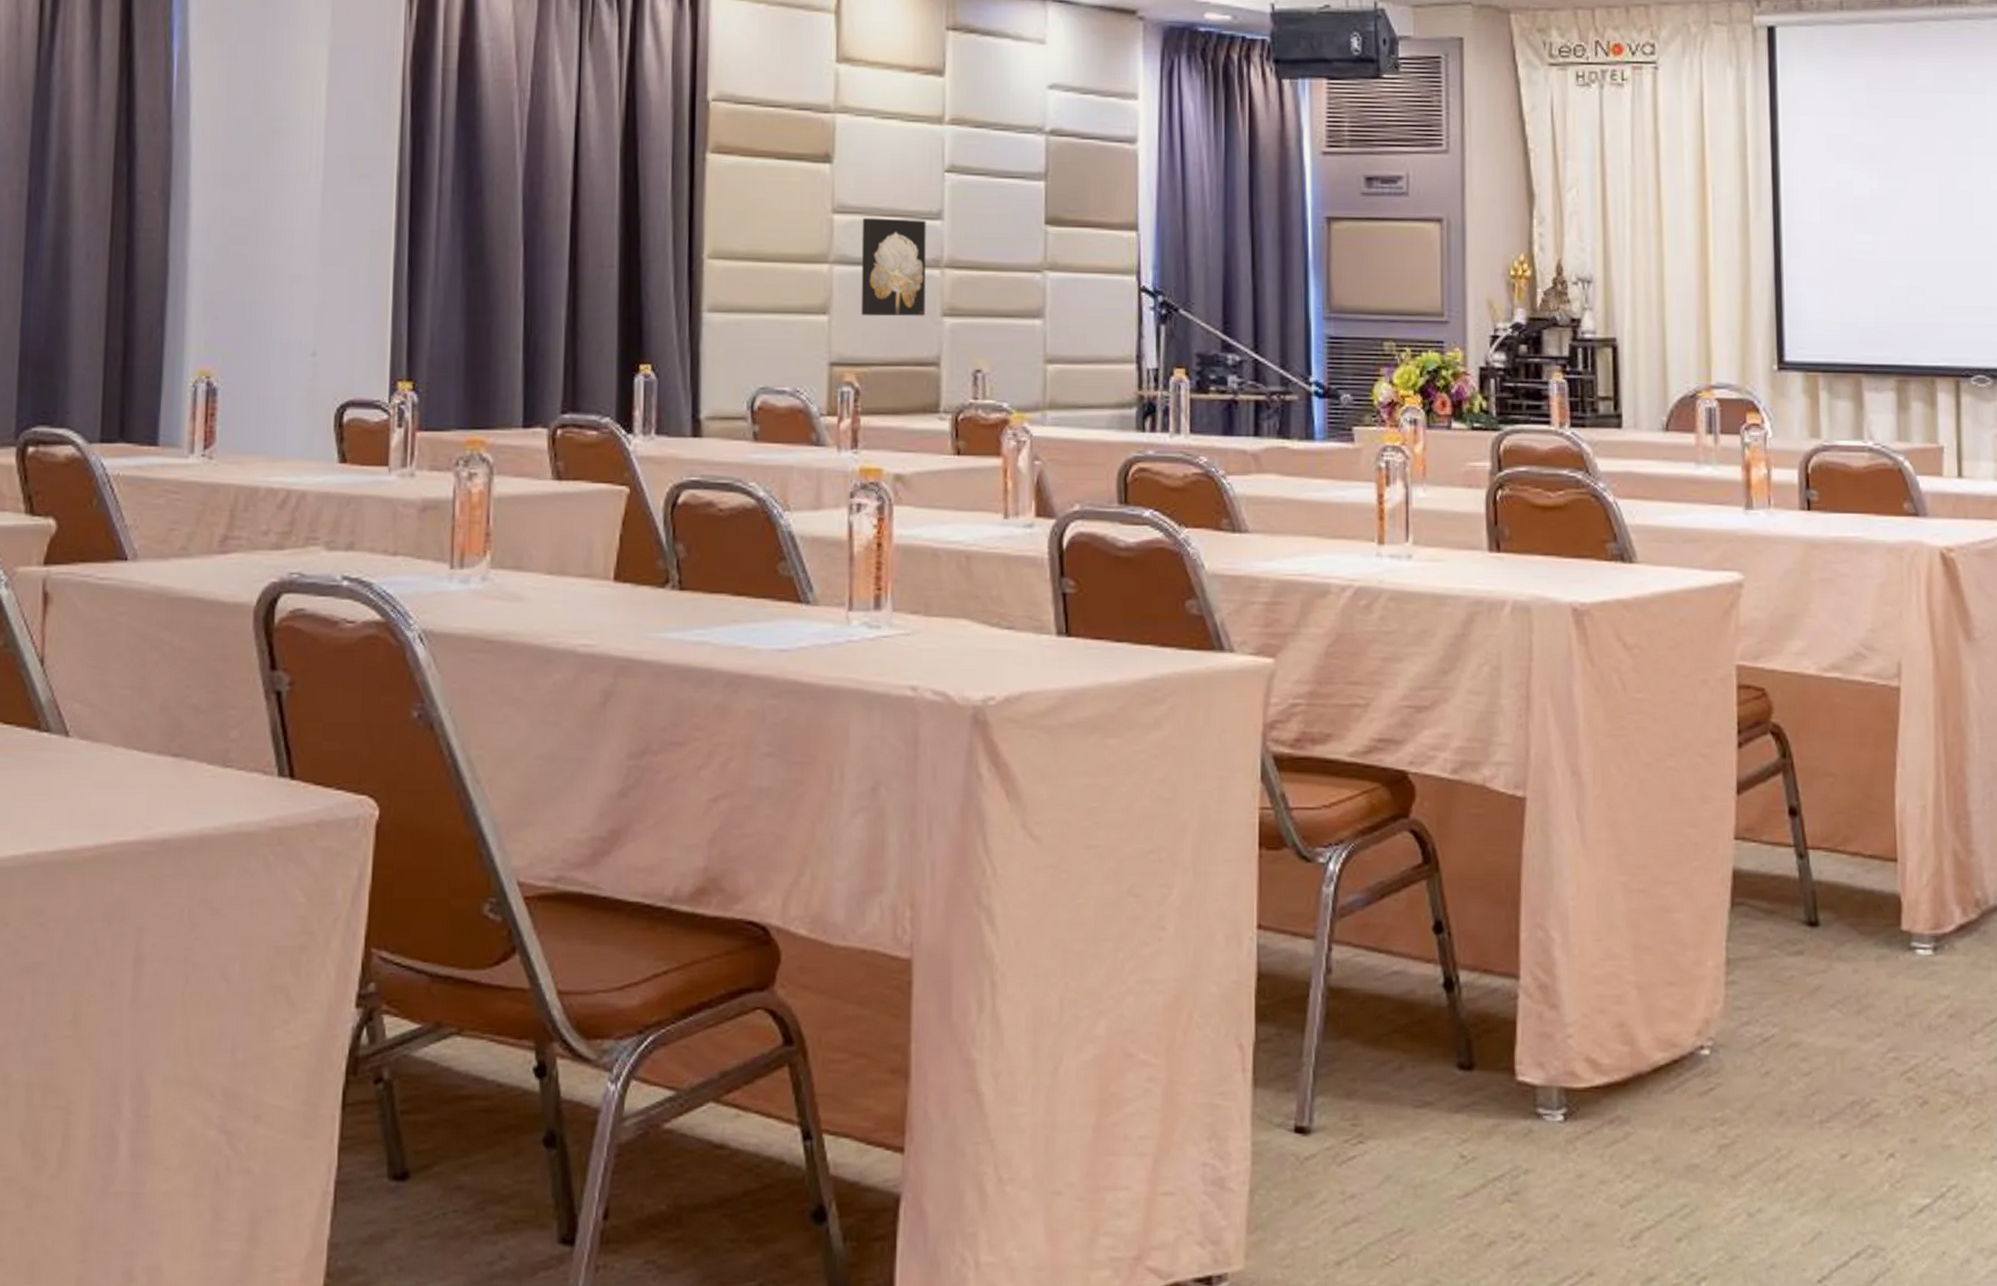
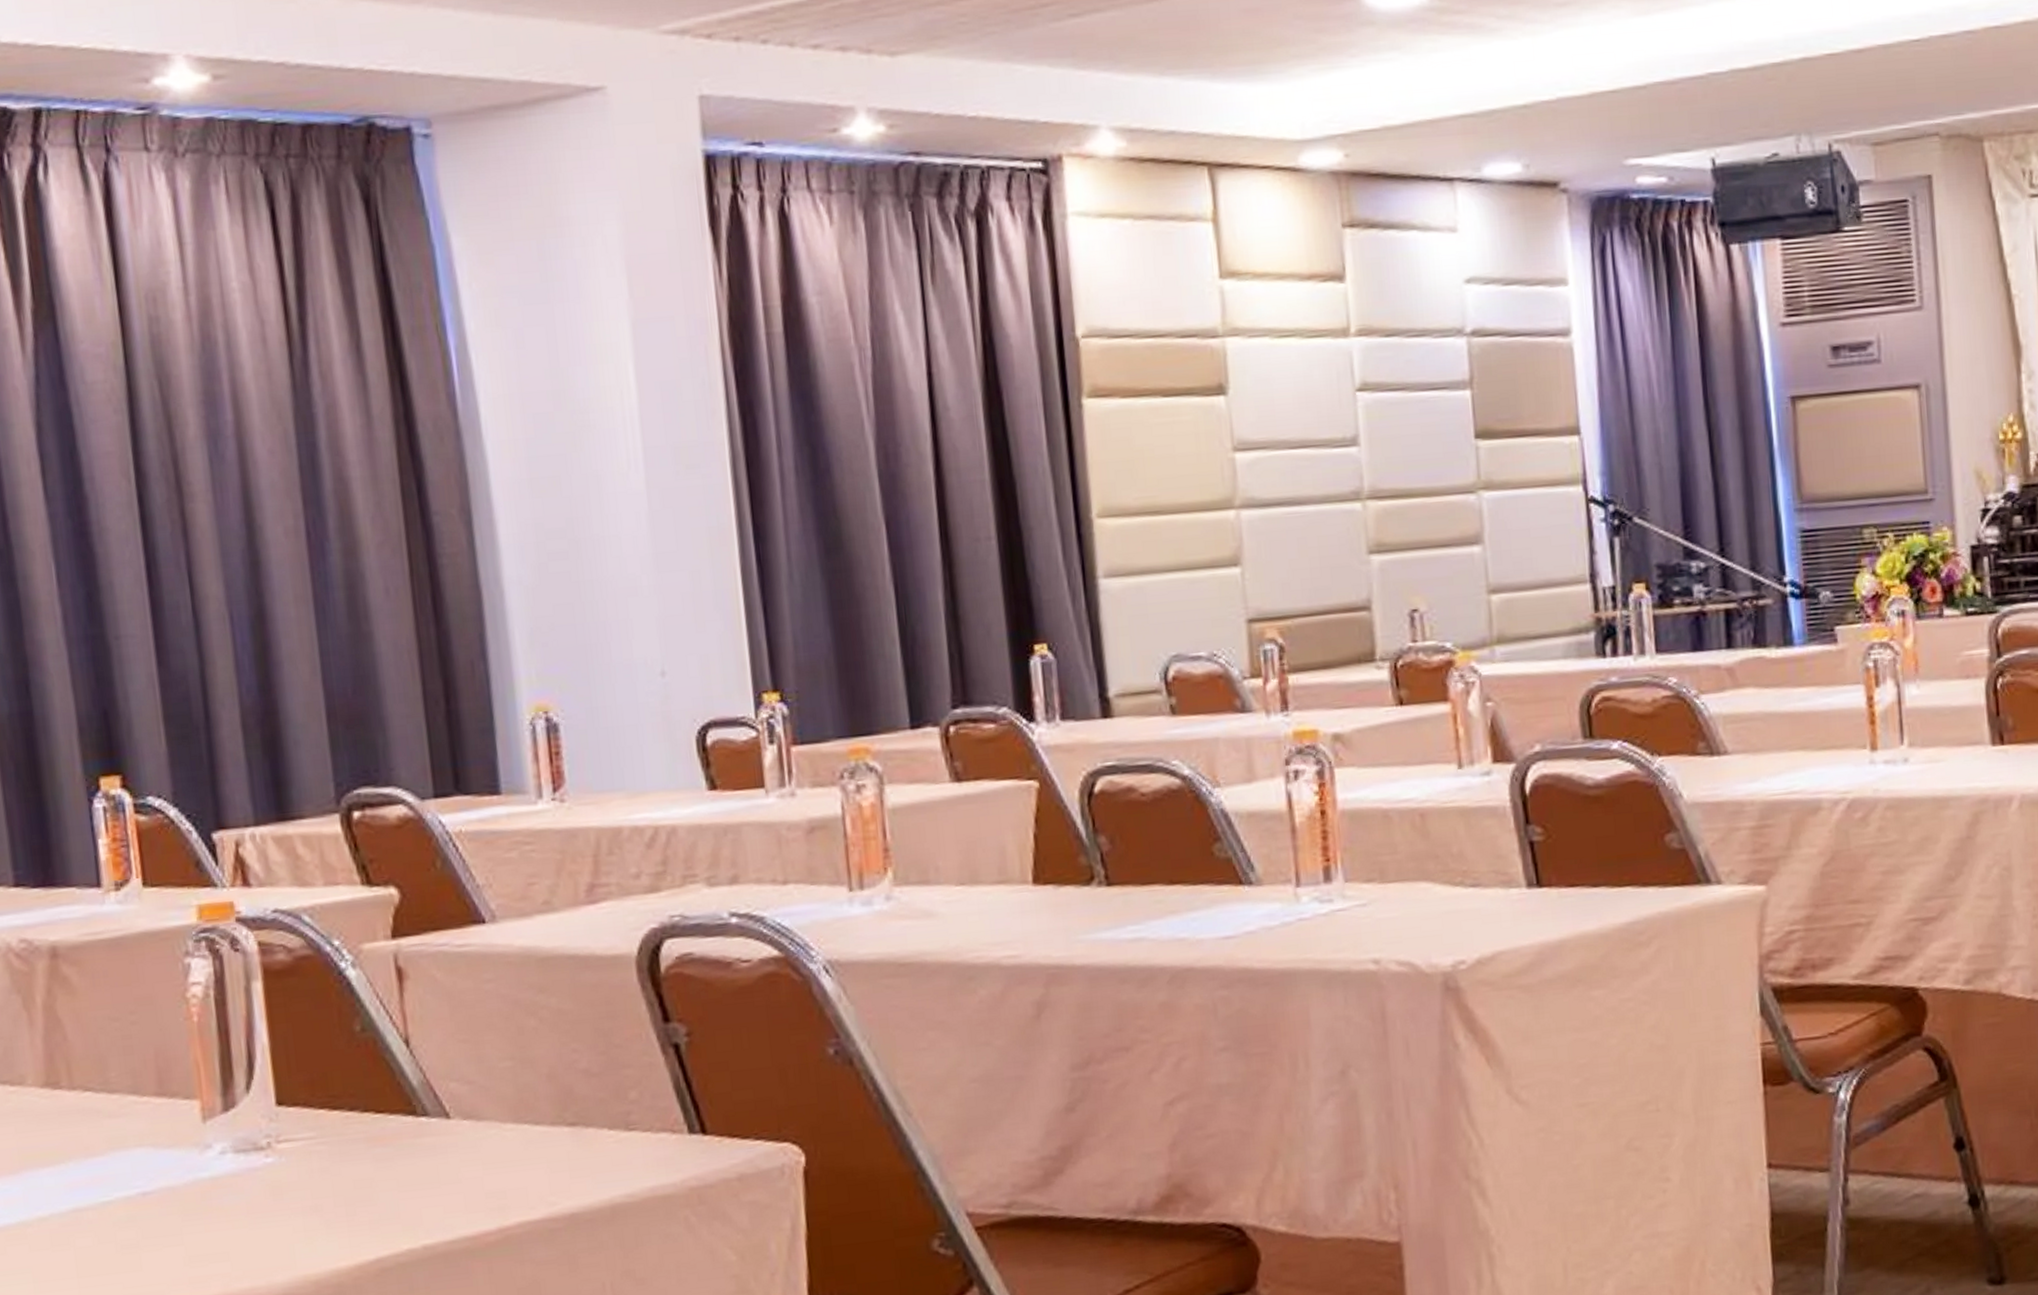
wall art: present [861,218,926,316] -> none [1267,448,1349,564]

